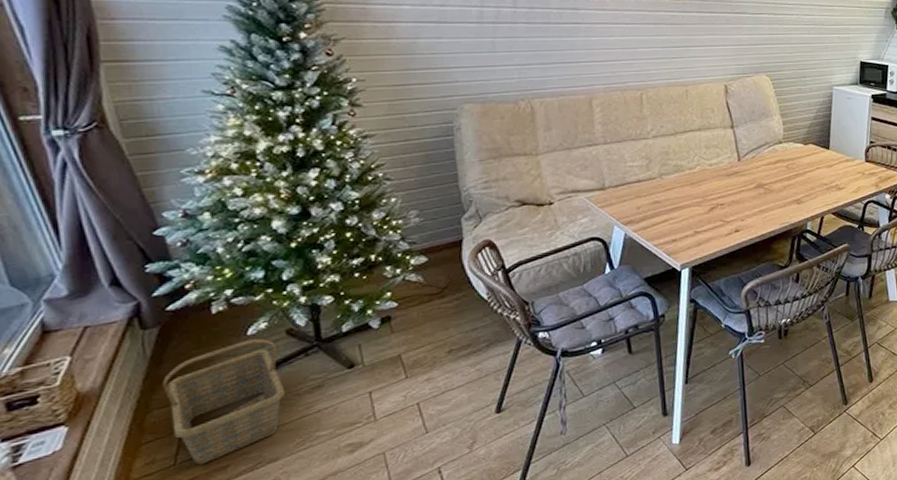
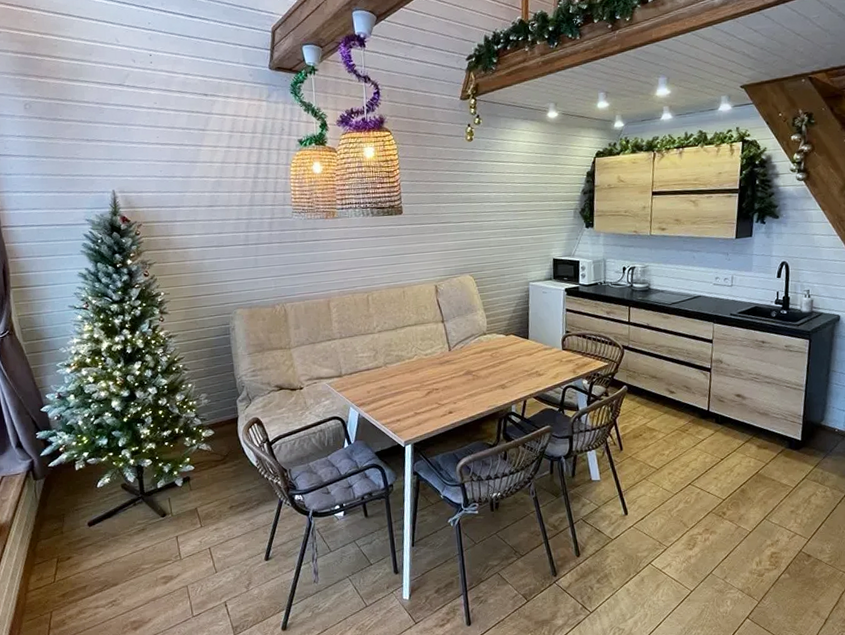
basket: present [162,338,286,465] -> none [46,490,122,584]

